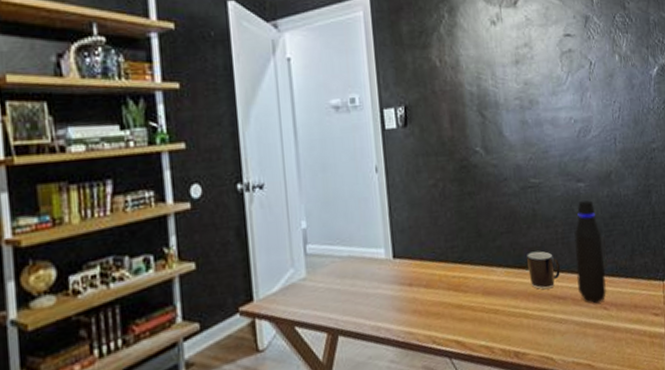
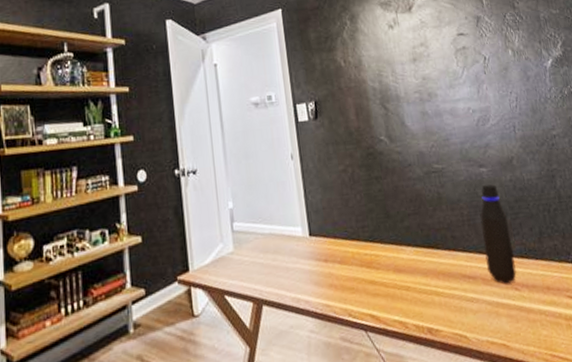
mug: present [525,251,561,290] -> none [433,231,469,269]

